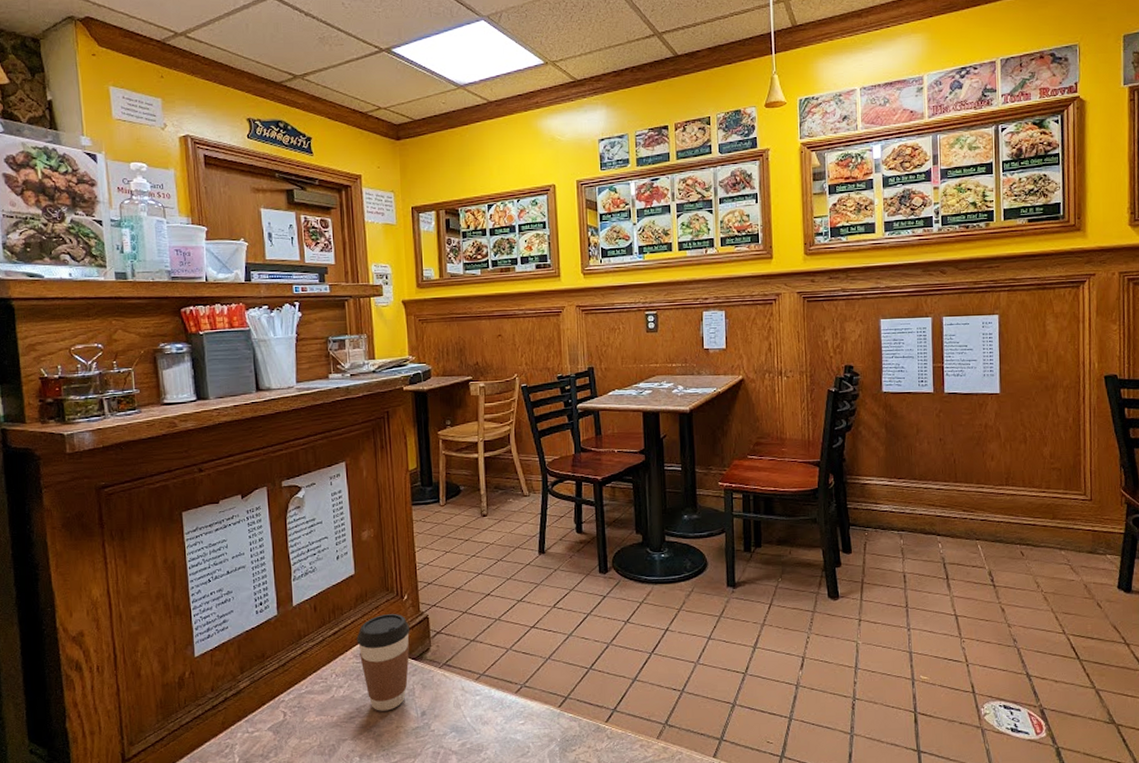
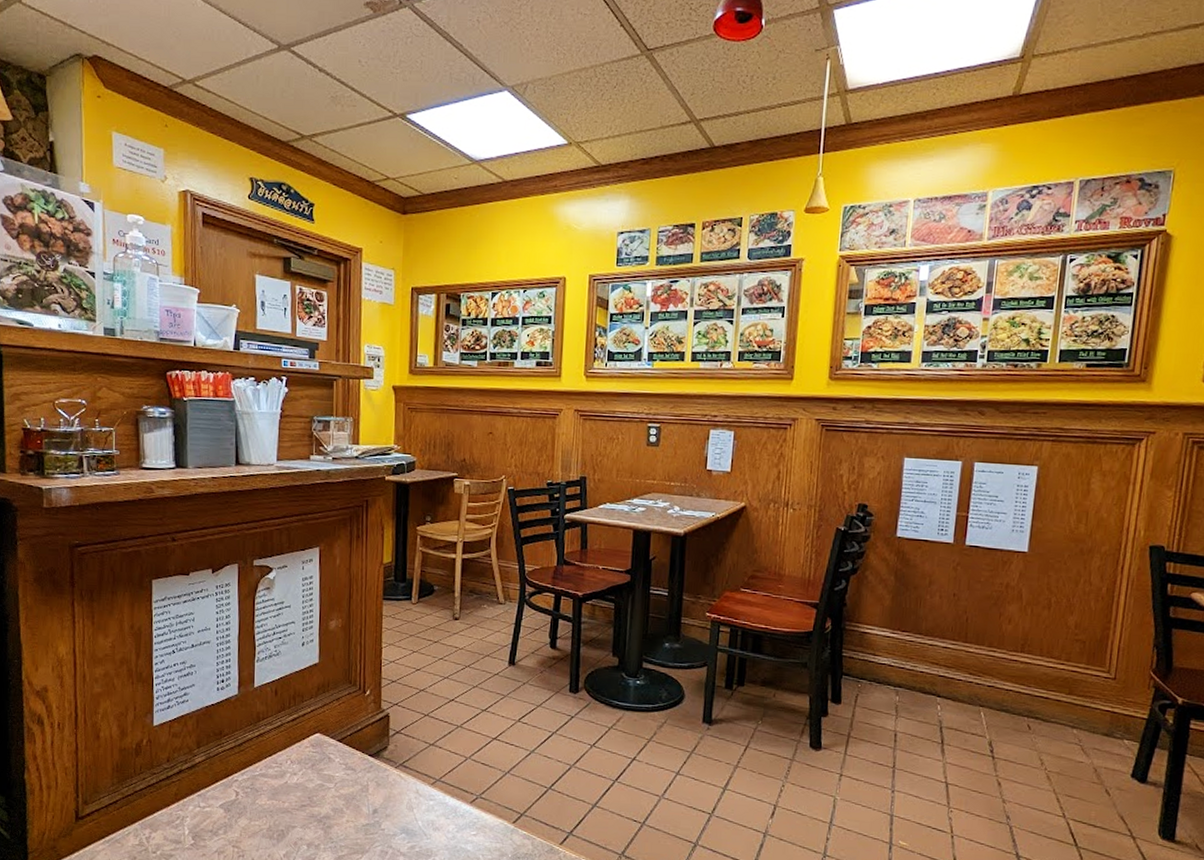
coffee cup: present [356,613,411,711] -> none [315,706,370,804]

